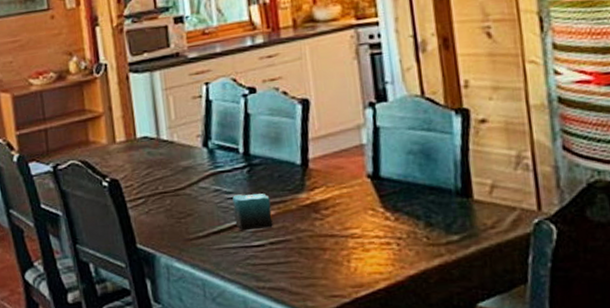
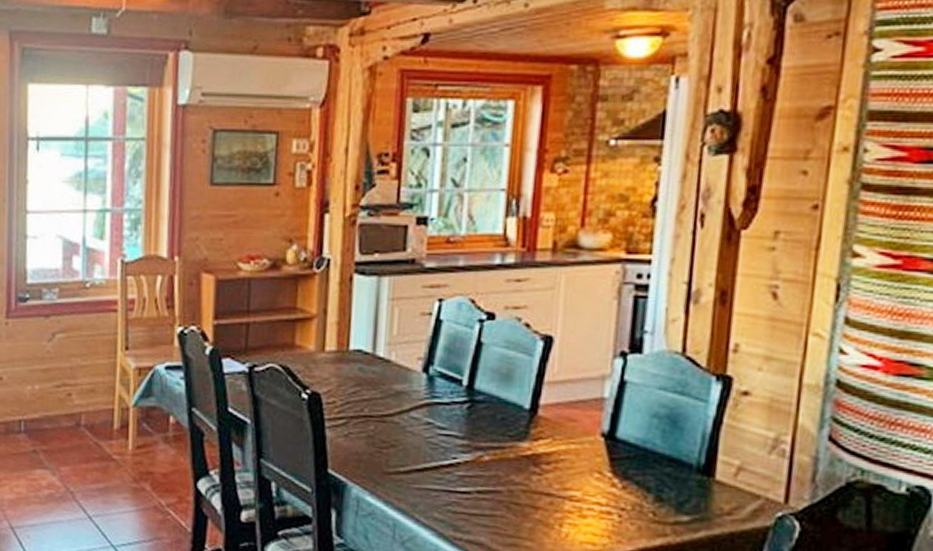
candle: present [232,193,273,231] -> none [443,432,487,475]

